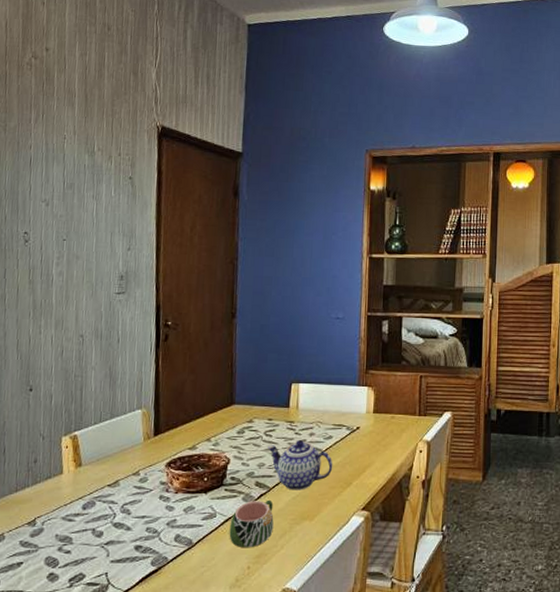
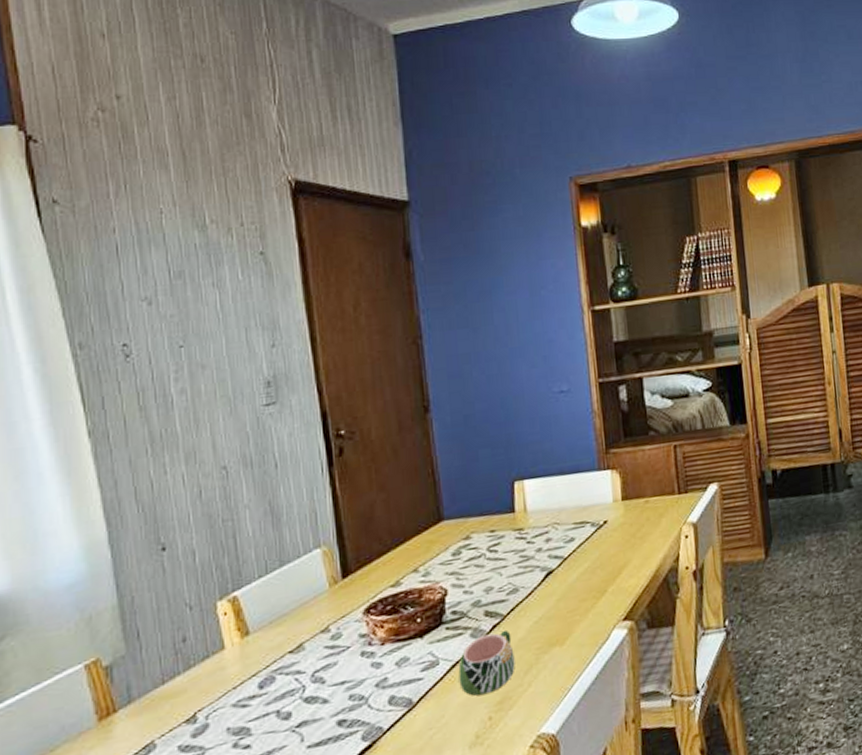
teapot: present [267,439,333,490] -> none [493,548,581,614]

